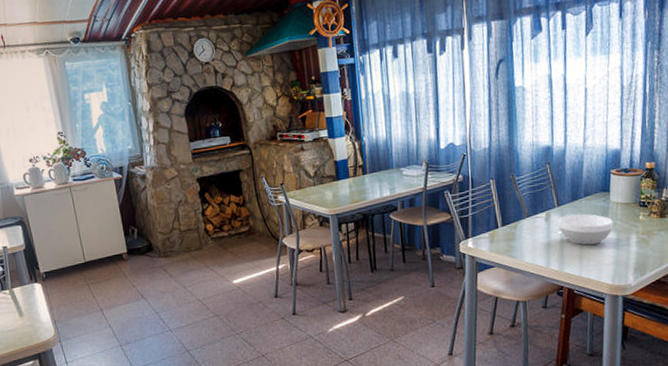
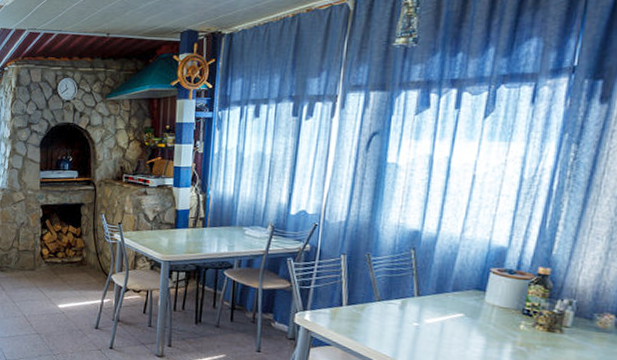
bowl: present [558,214,613,245] -> none [414,307,484,346]

